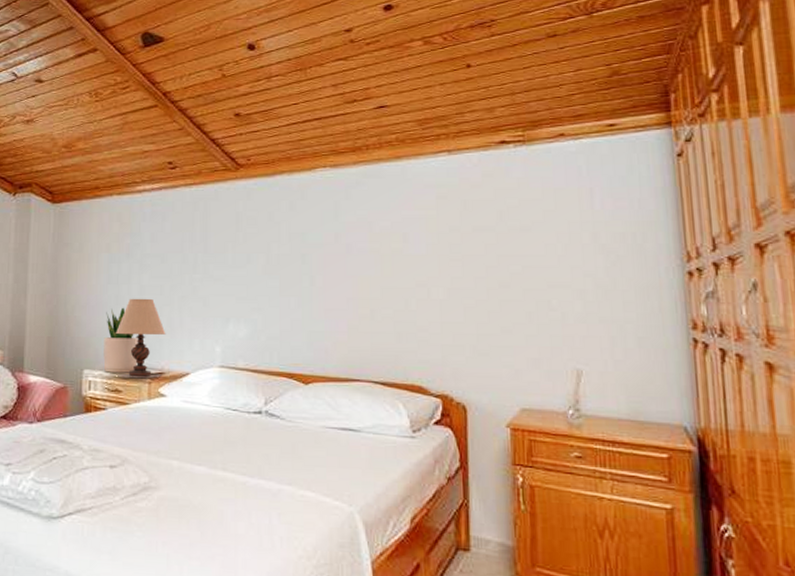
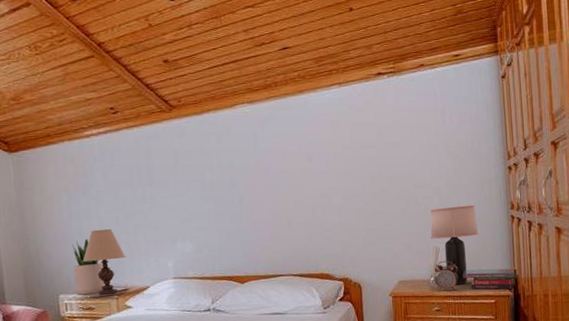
table lamp: none [569,317,642,426] -> present [430,204,479,285]
alarm clock: none [573,389,610,433] -> present [434,260,458,291]
books: none [617,405,701,444] -> present [463,268,516,290]

